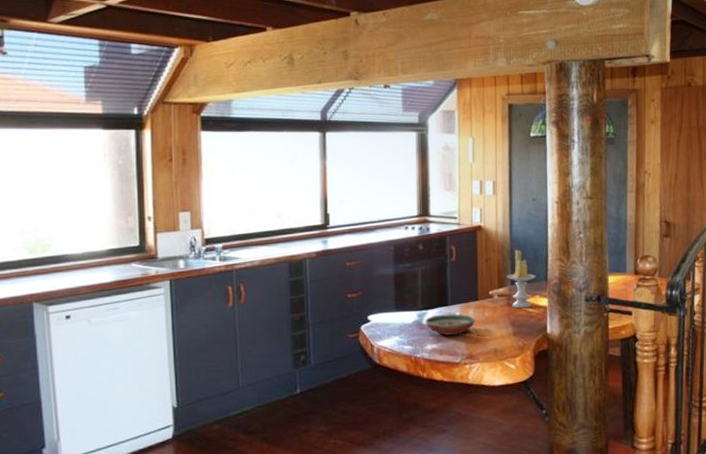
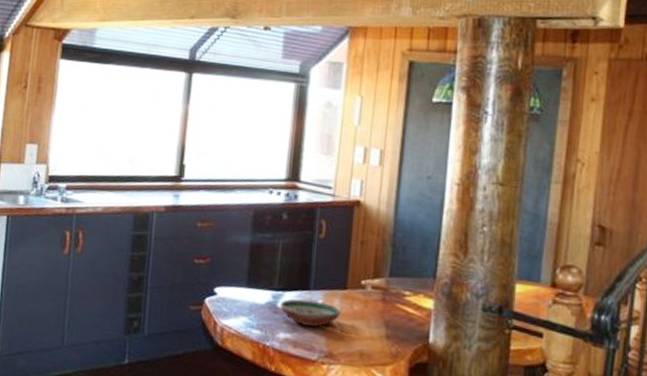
candle: present [507,249,536,309] -> none [385,235,422,308]

